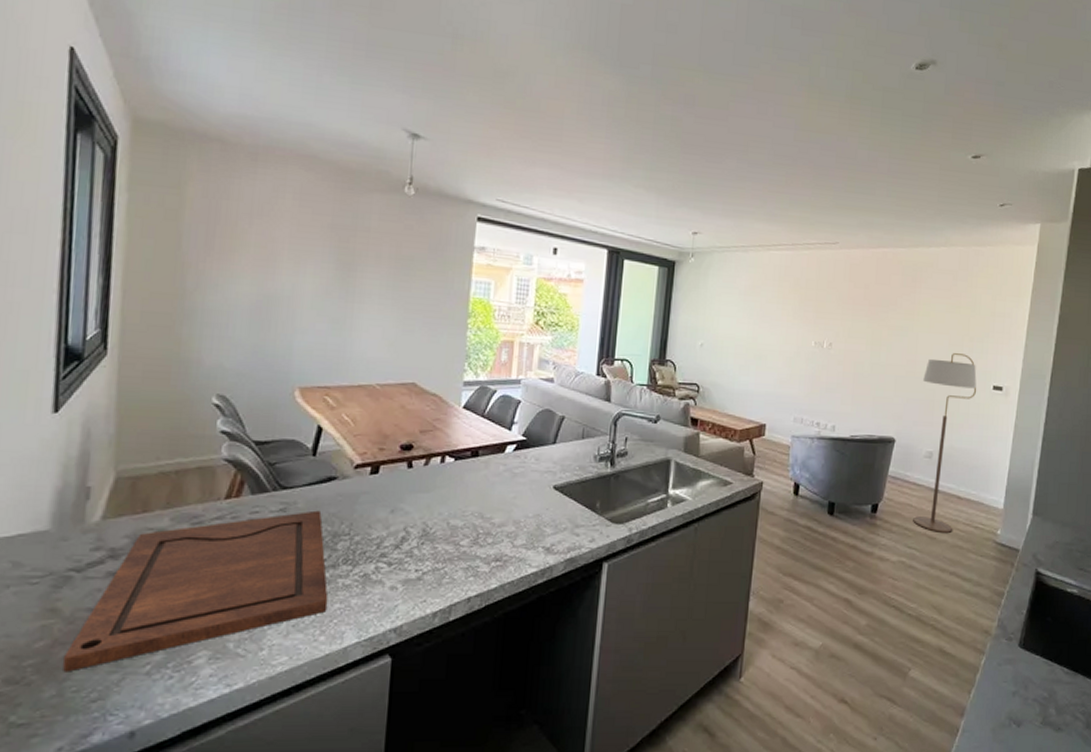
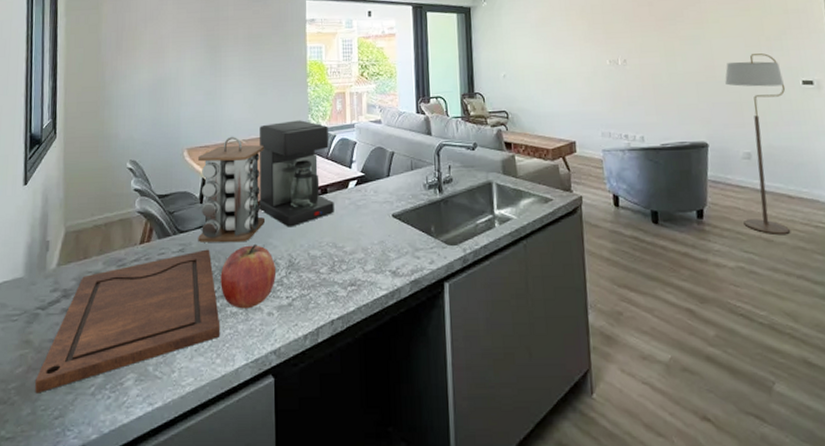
spice rack: none [306,378,405,506] -> present [198,136,265,243]
fruit: none [332,508,405,581] -> present [220,243,275,309]
coffee maker: none [391,367,488,492] -> present [259,120,334,227]

